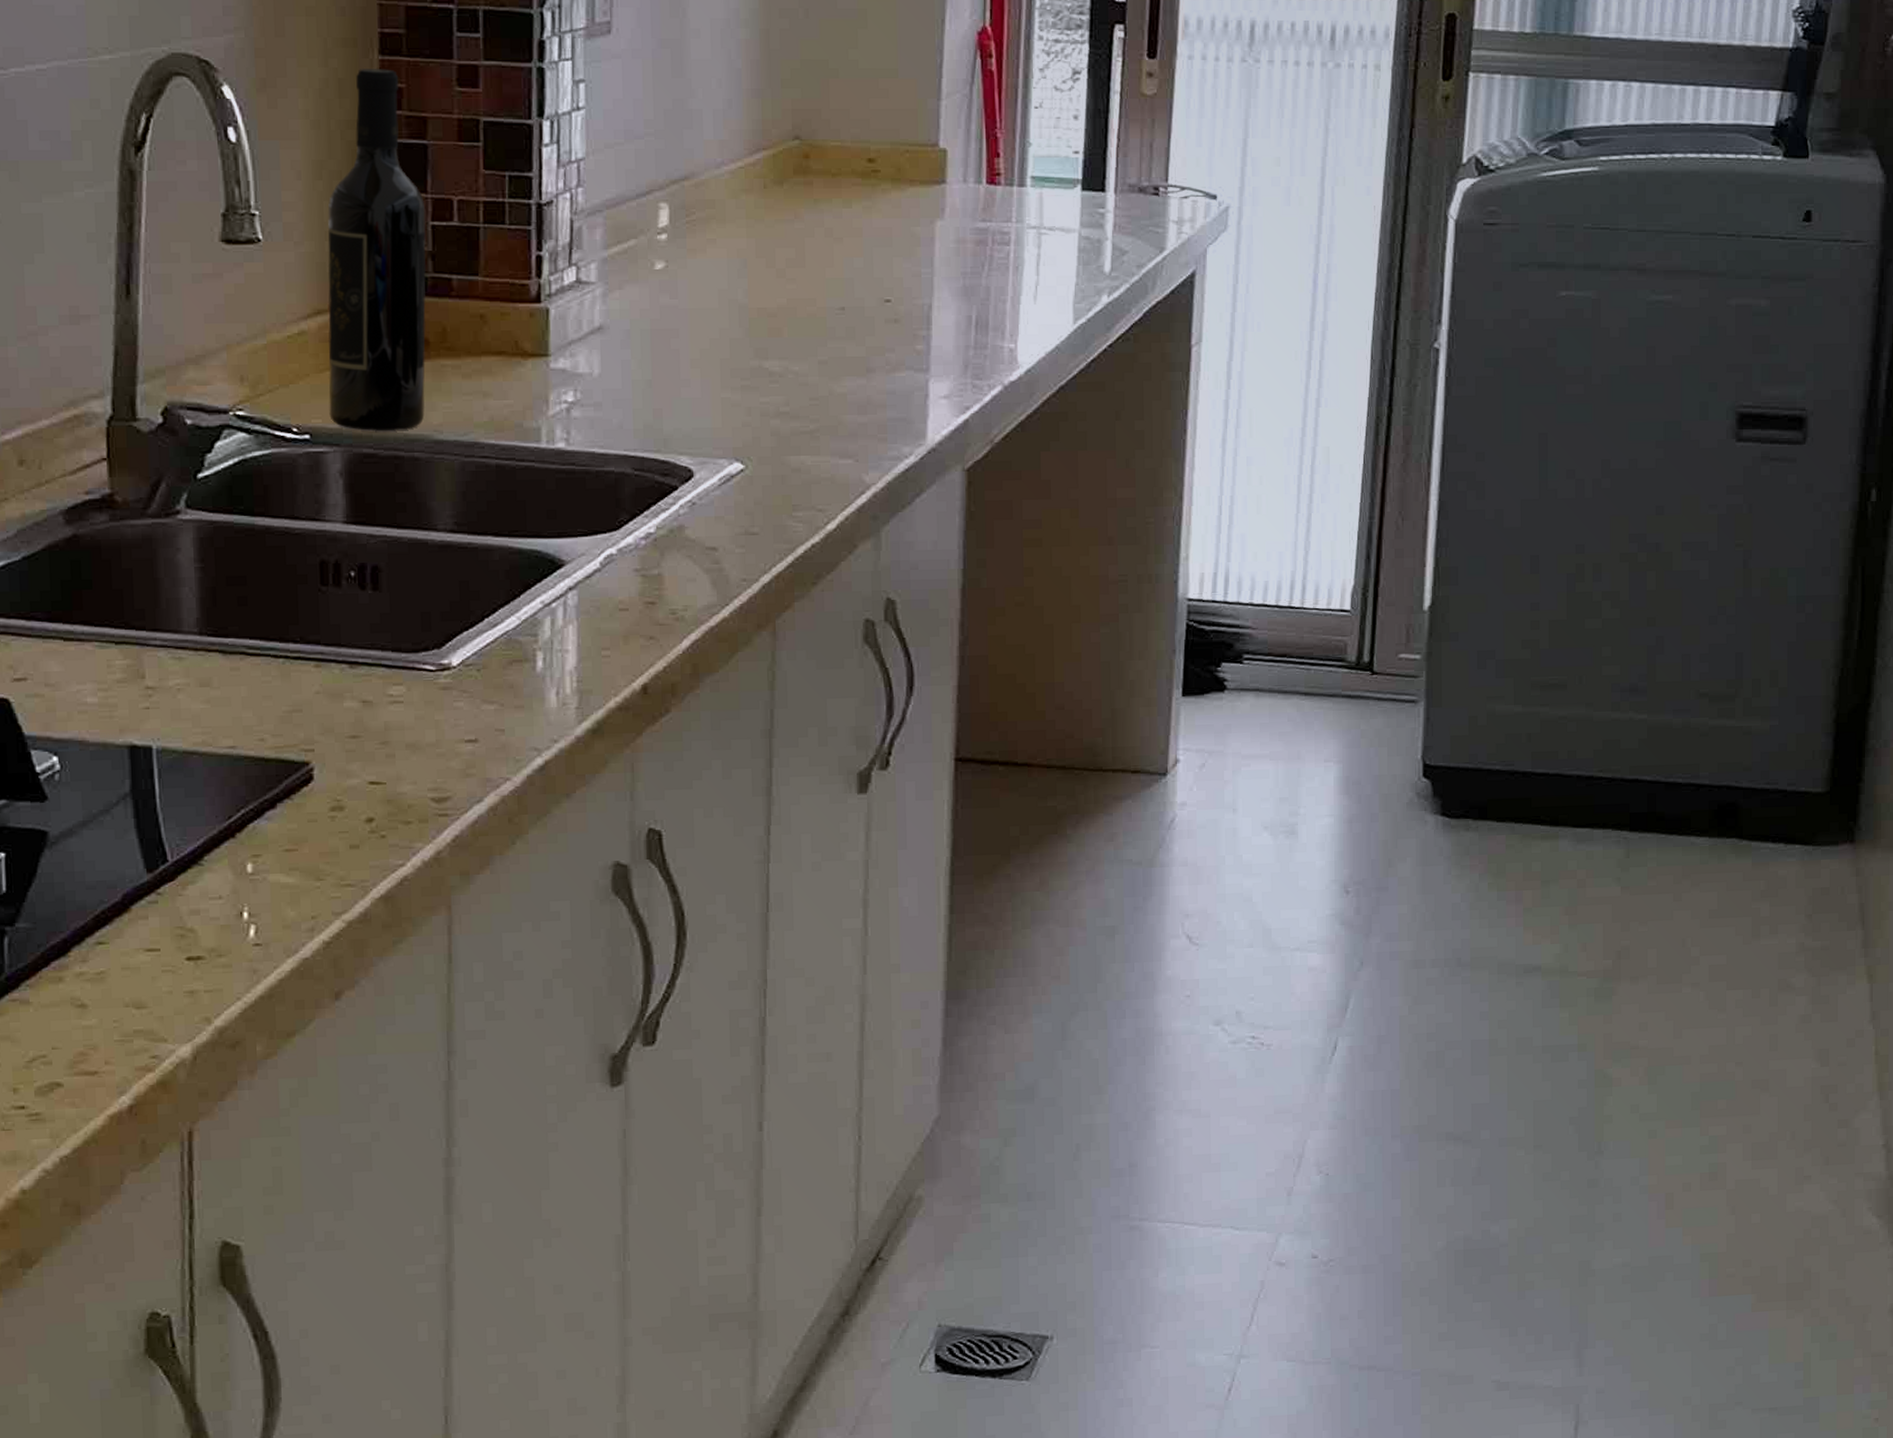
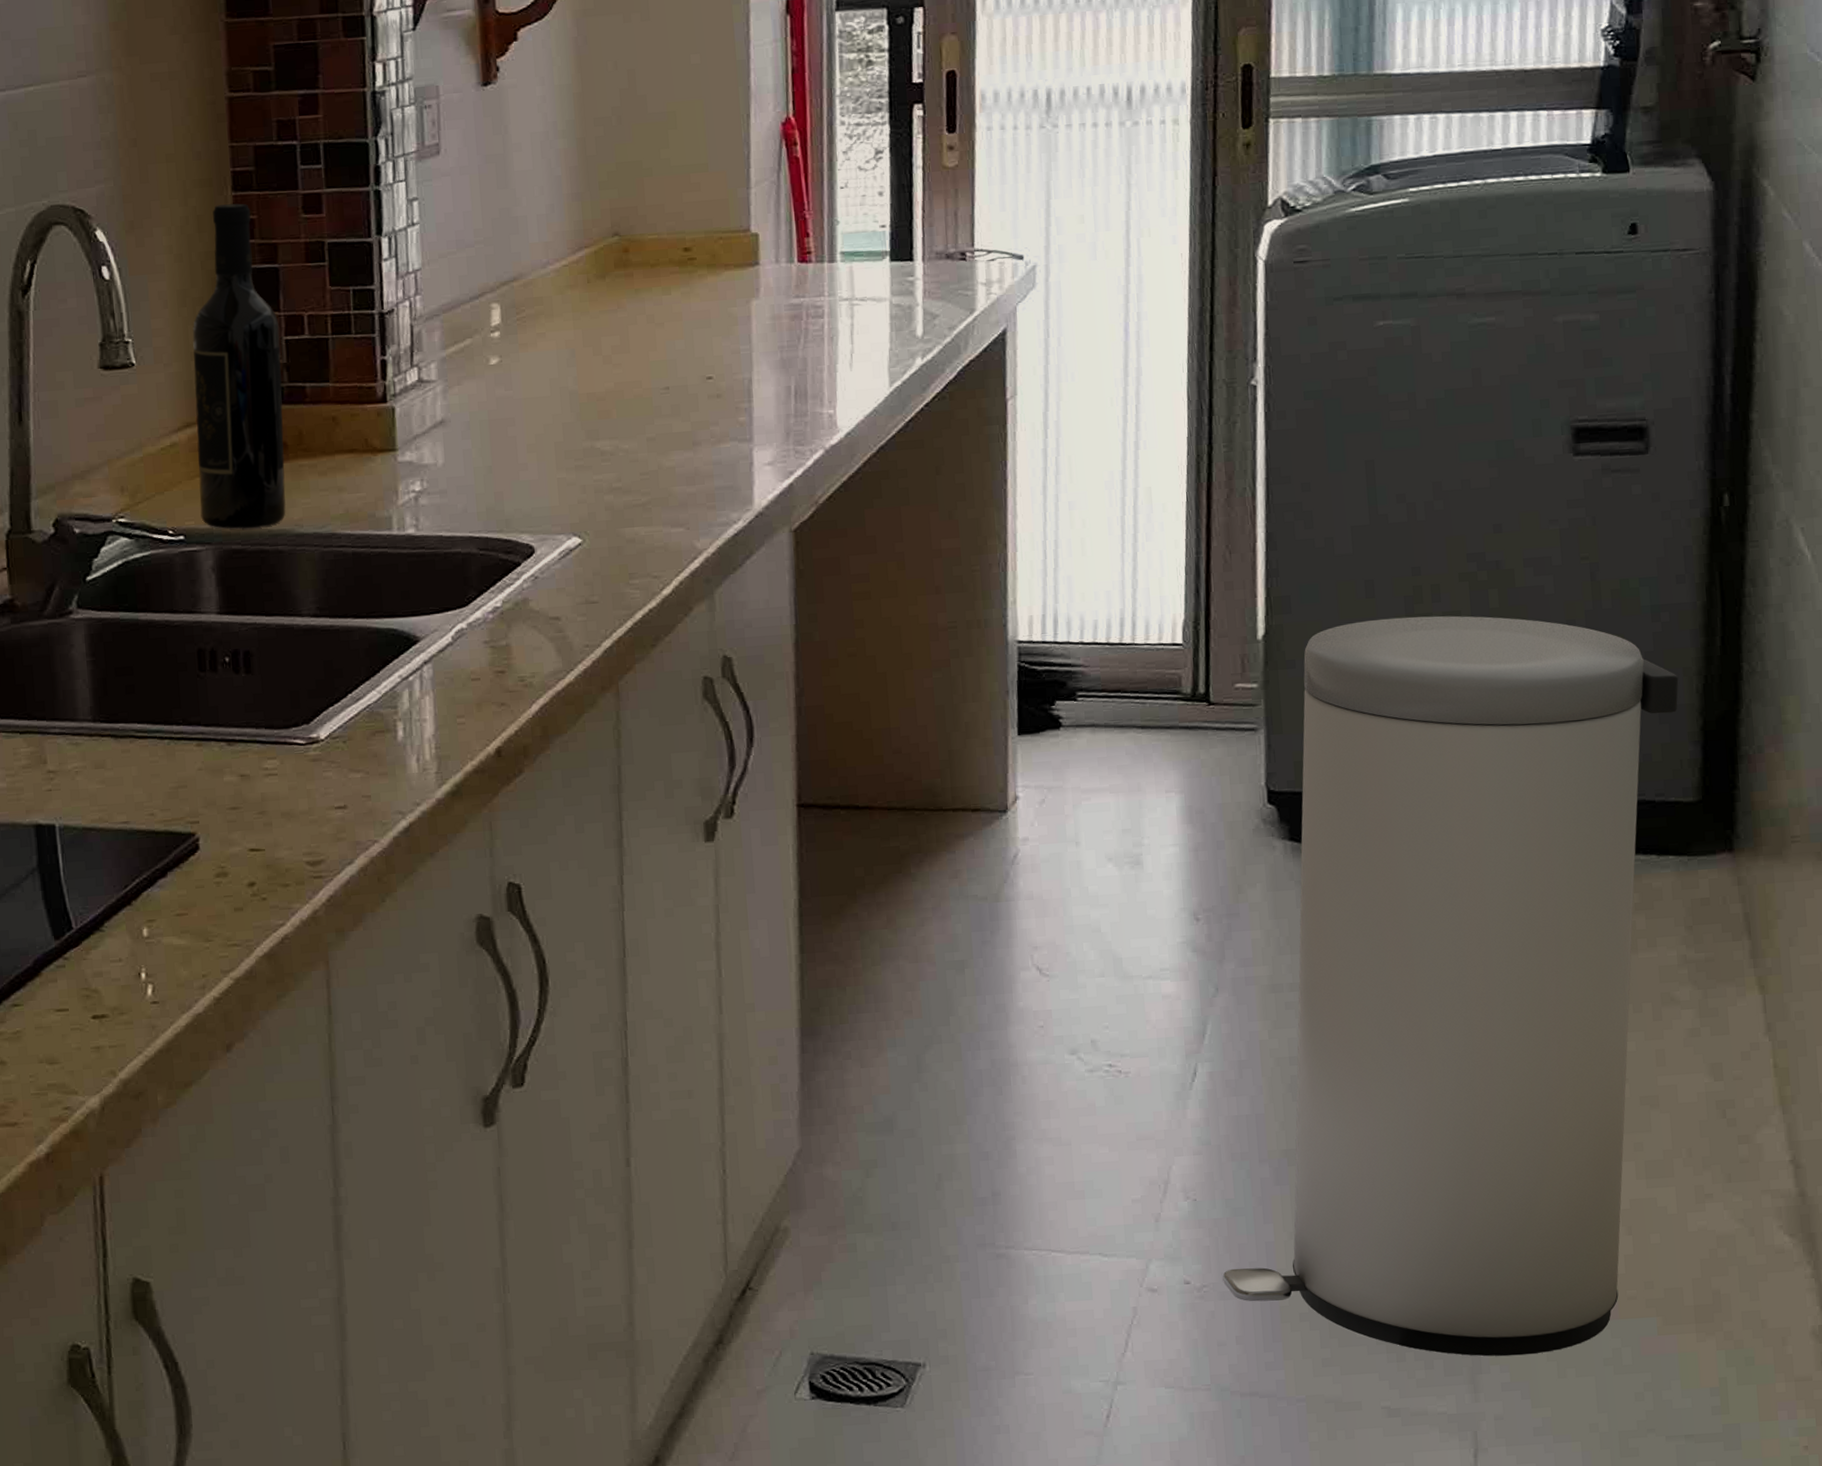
pedal bin: none [1349,594,1817,1332] -> present [1222,615,1679,1356]

